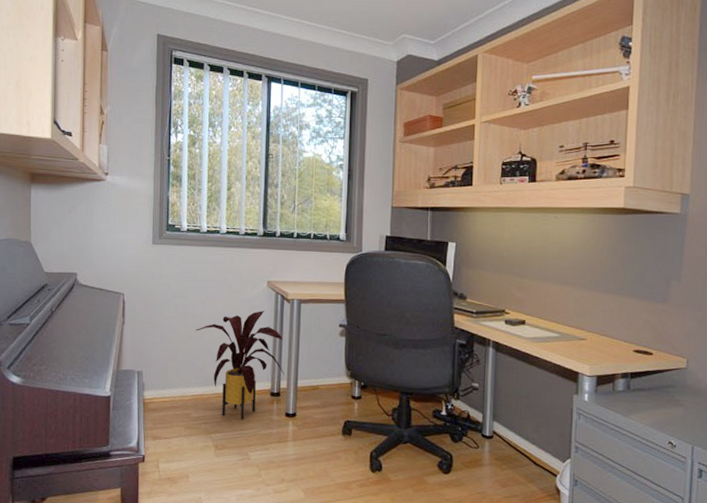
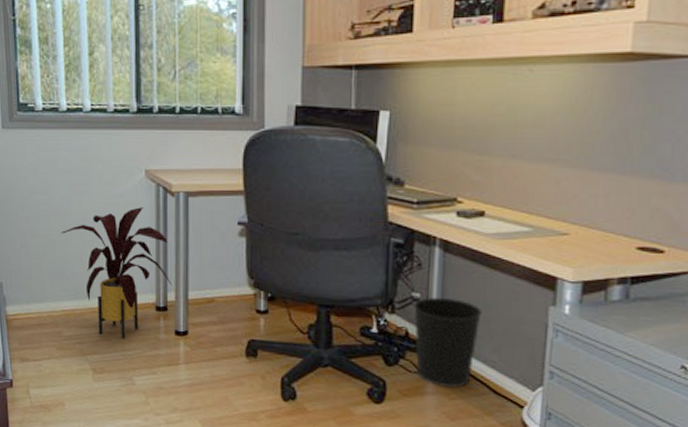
wastebasket: none [473,386,524,460] -> present [412,297,482,388]

